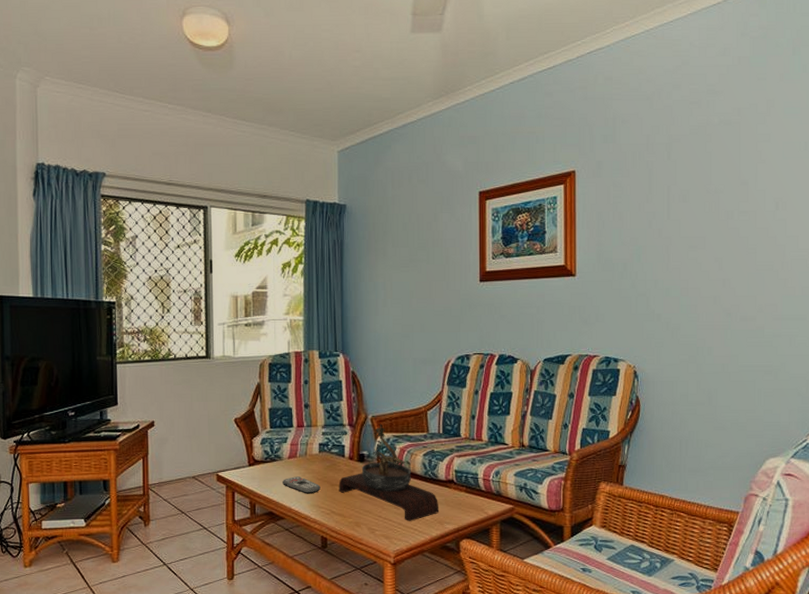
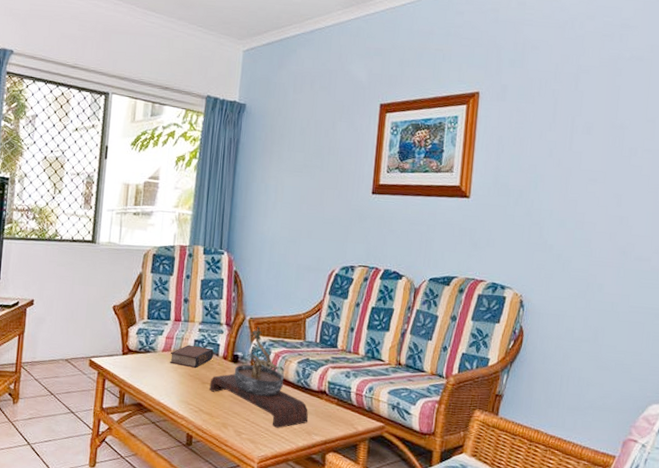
remote control: present [283,476,321,494] -> none [154,370,192,390]
book: none [296,449,339,471] -> present [169,345,214,368]

